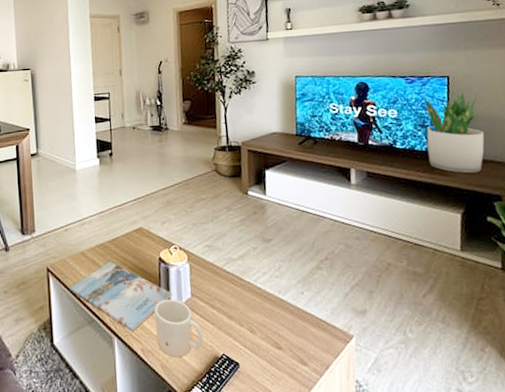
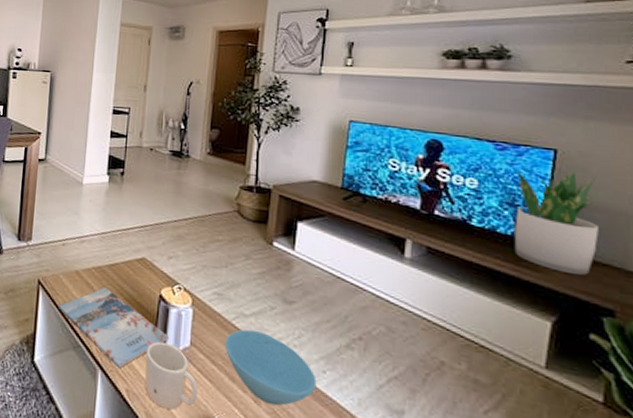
bowl: none [219,271,298,332] -> present [224,329,317,406]

